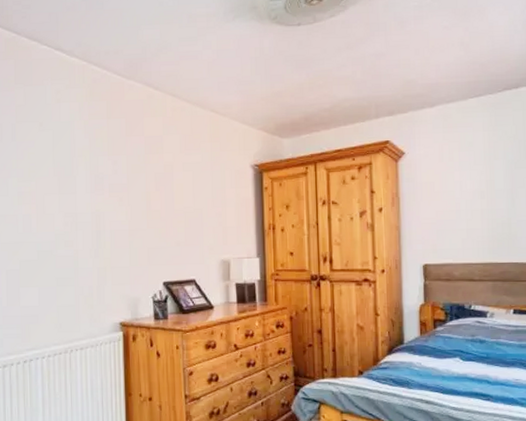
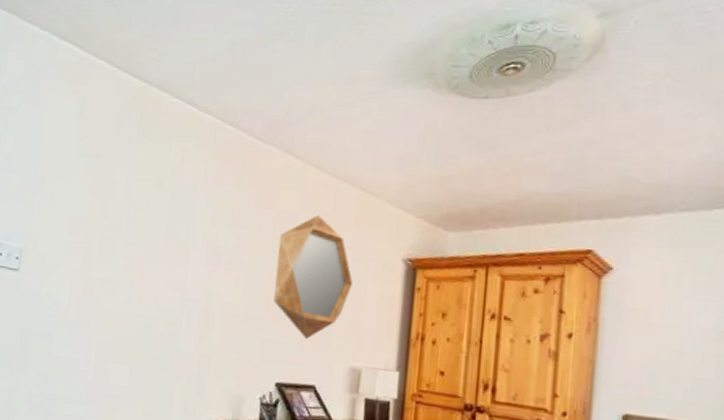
home mirror: none [151,136,214,243] -> present [273,214,353,340]

